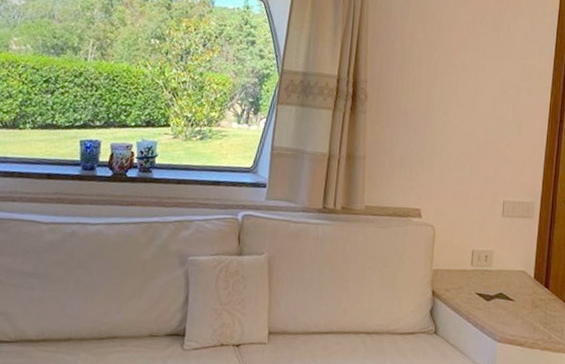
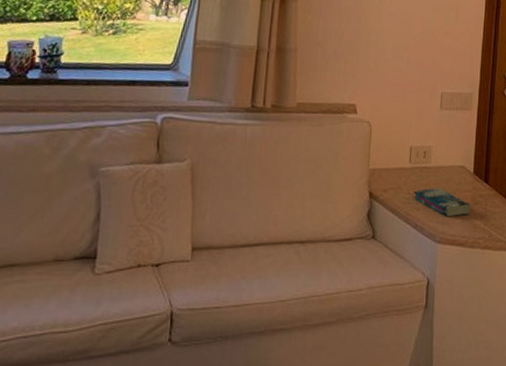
book: none [476,290,531,318] -> present [415,188,471,217]

